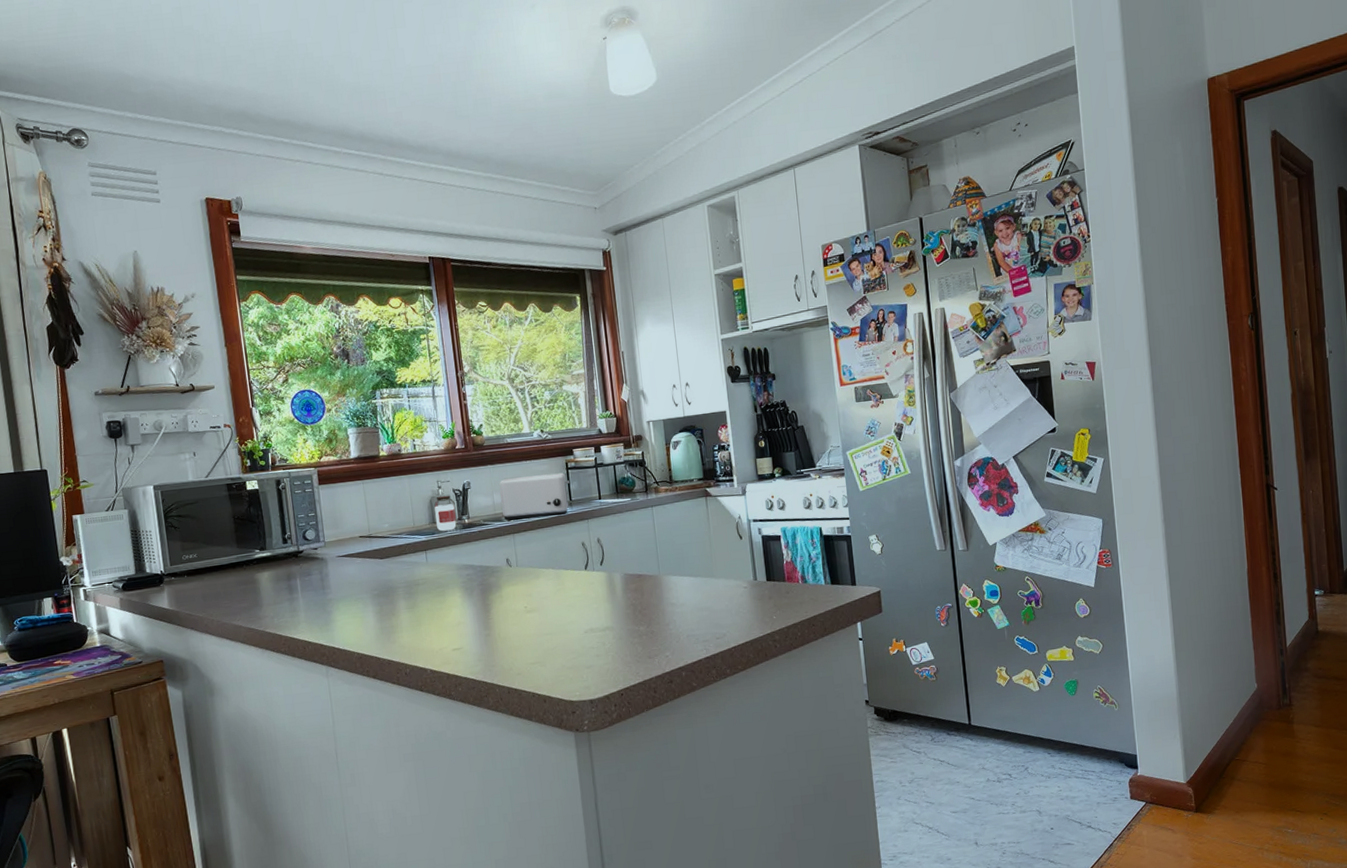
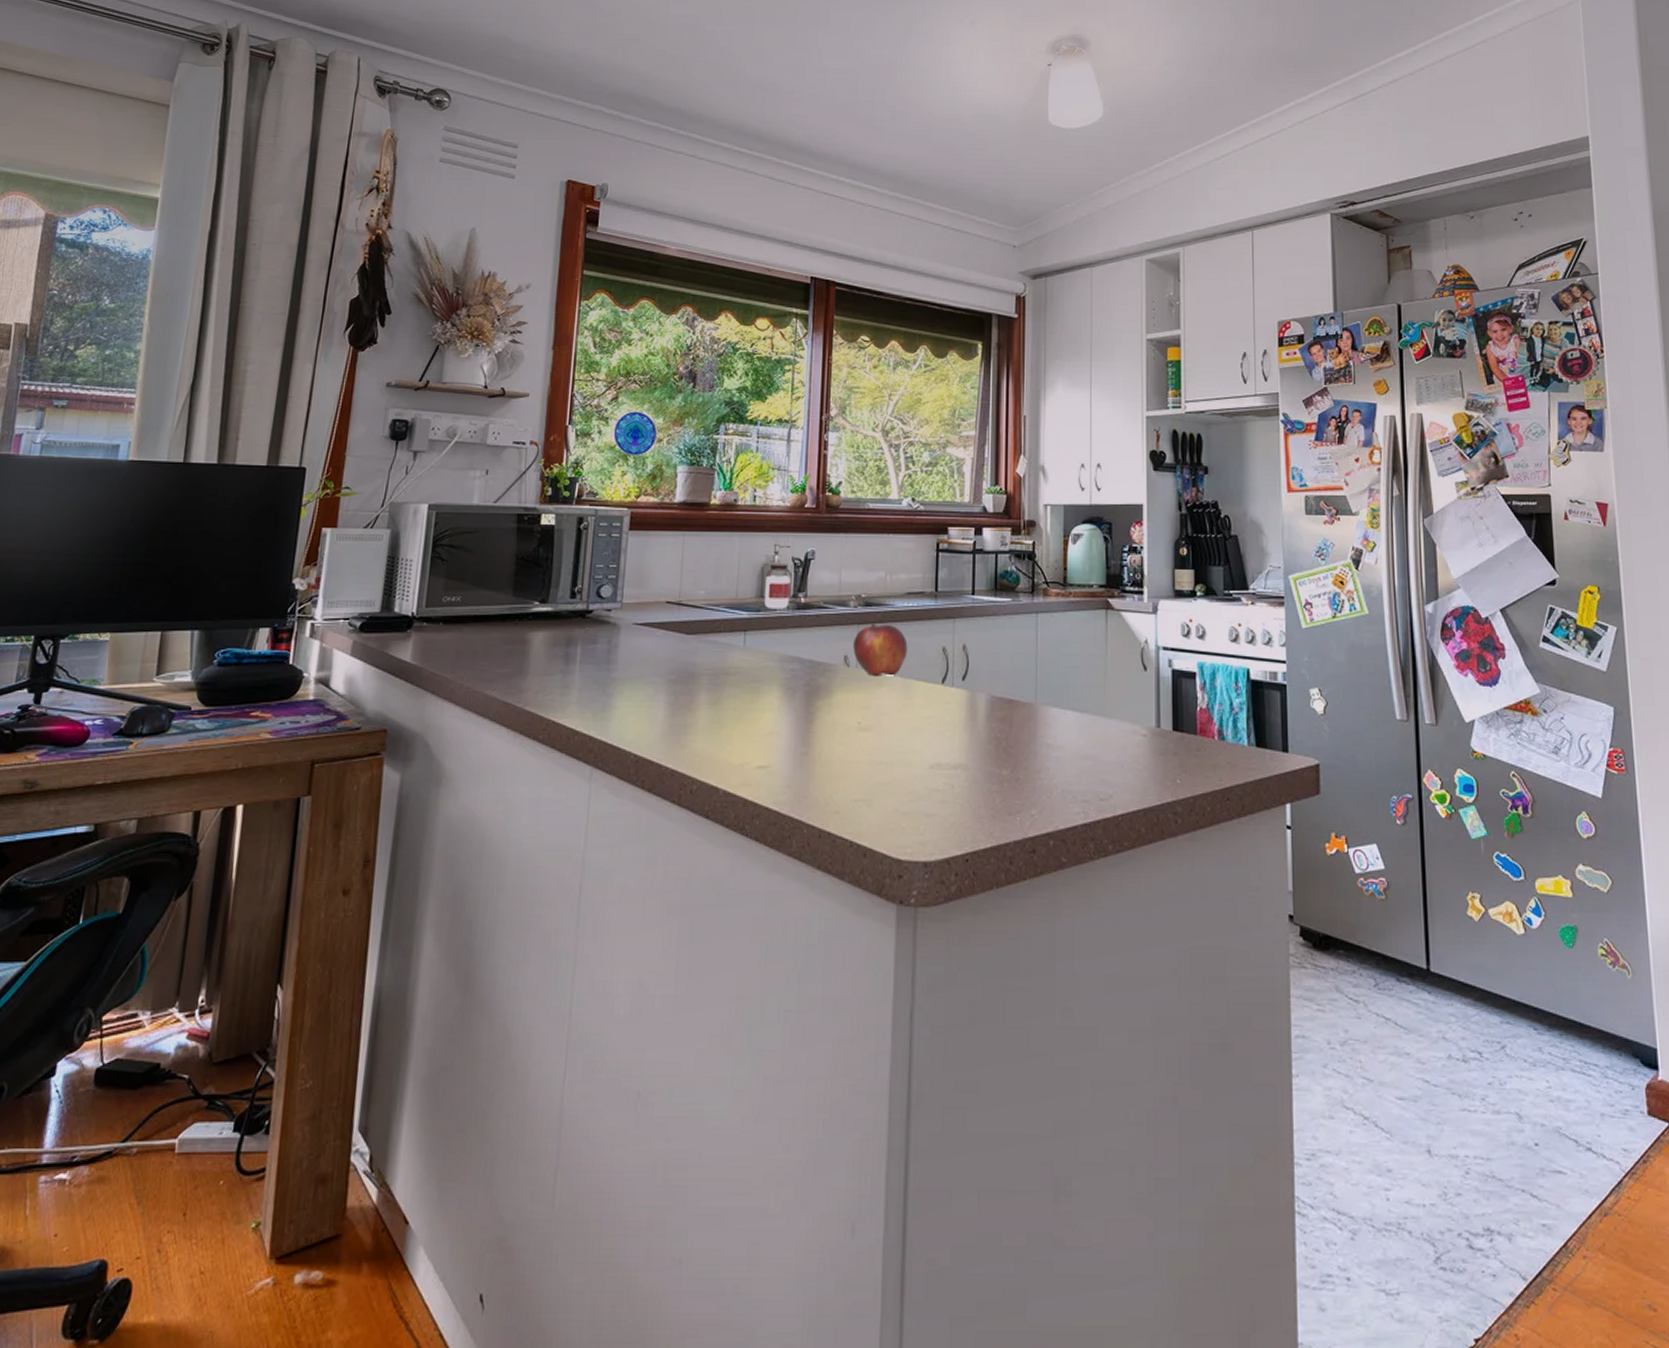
toaster: present [499,473,570,521] -> none [848,552,939,609]
fruit: none [511,531,555,572] -> present [853,623,908,677]

